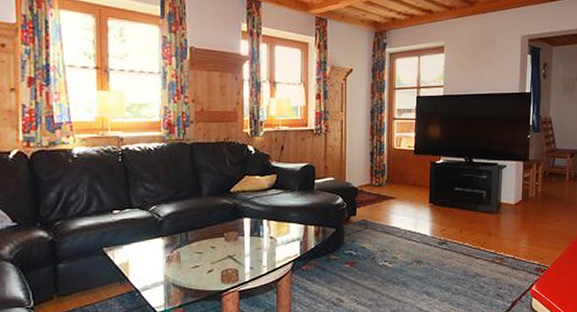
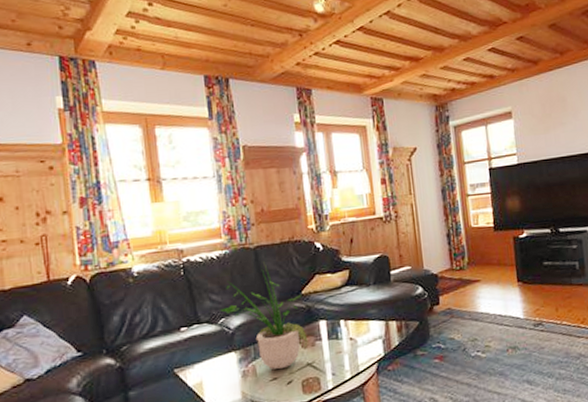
potted plant: none [153,158,233,258] -> present [220,262,310,370]

